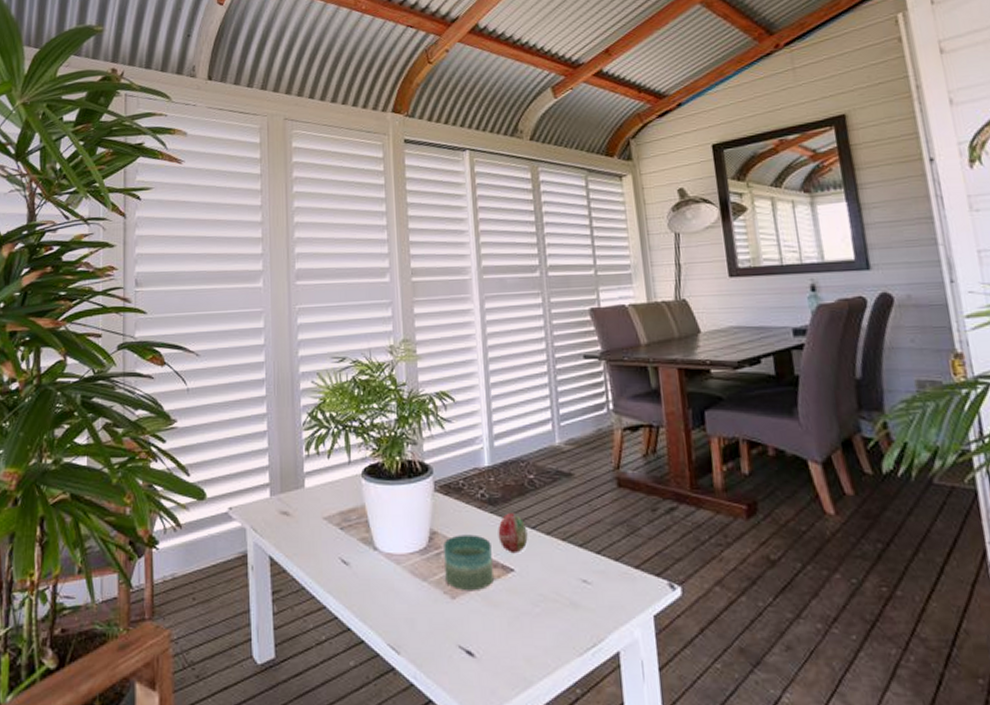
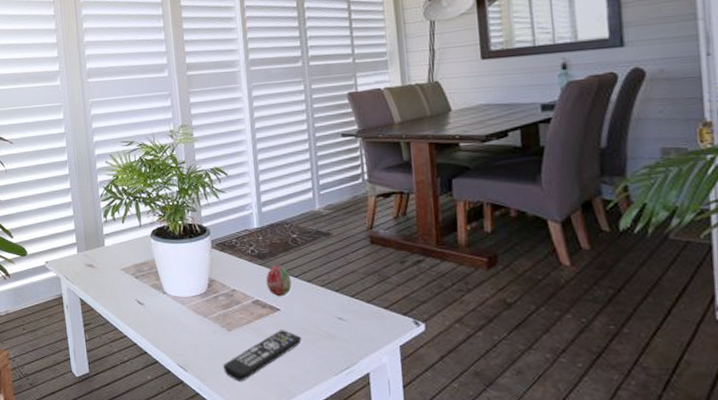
candle: present [444,534,494,590] -> none [220,282,263,325]
remote control: none [445,596,540,667] -> present [223,330,302,382]

